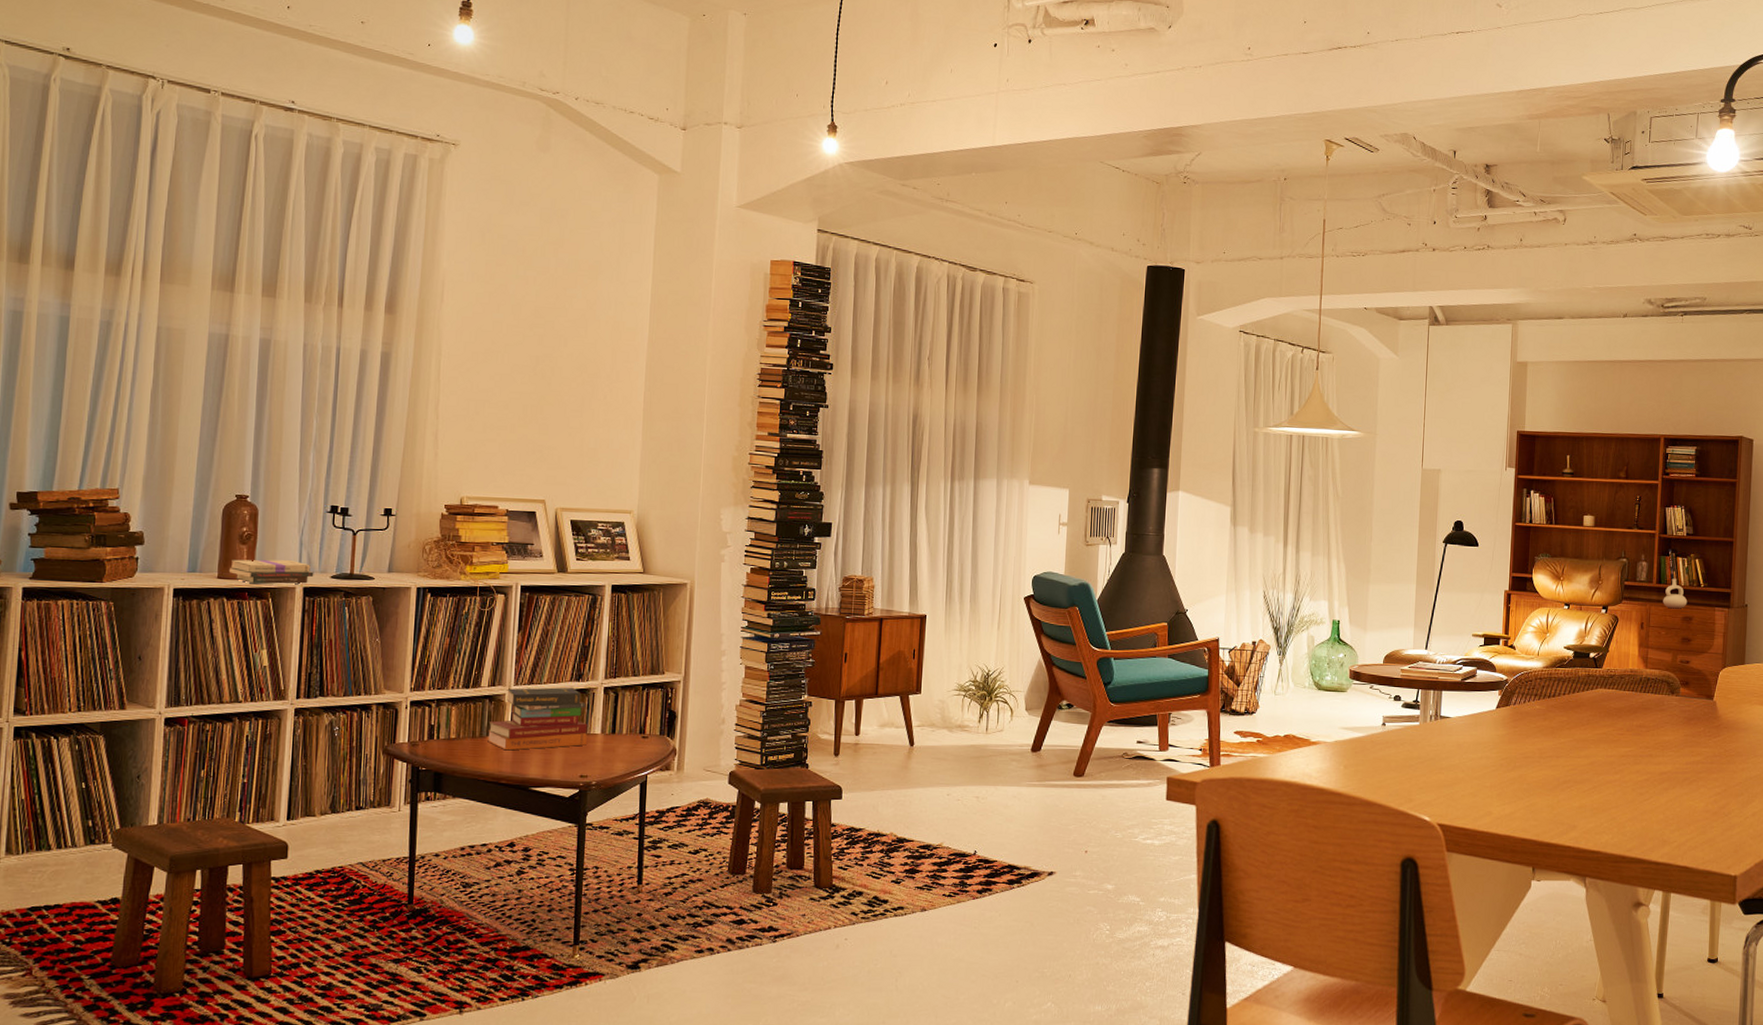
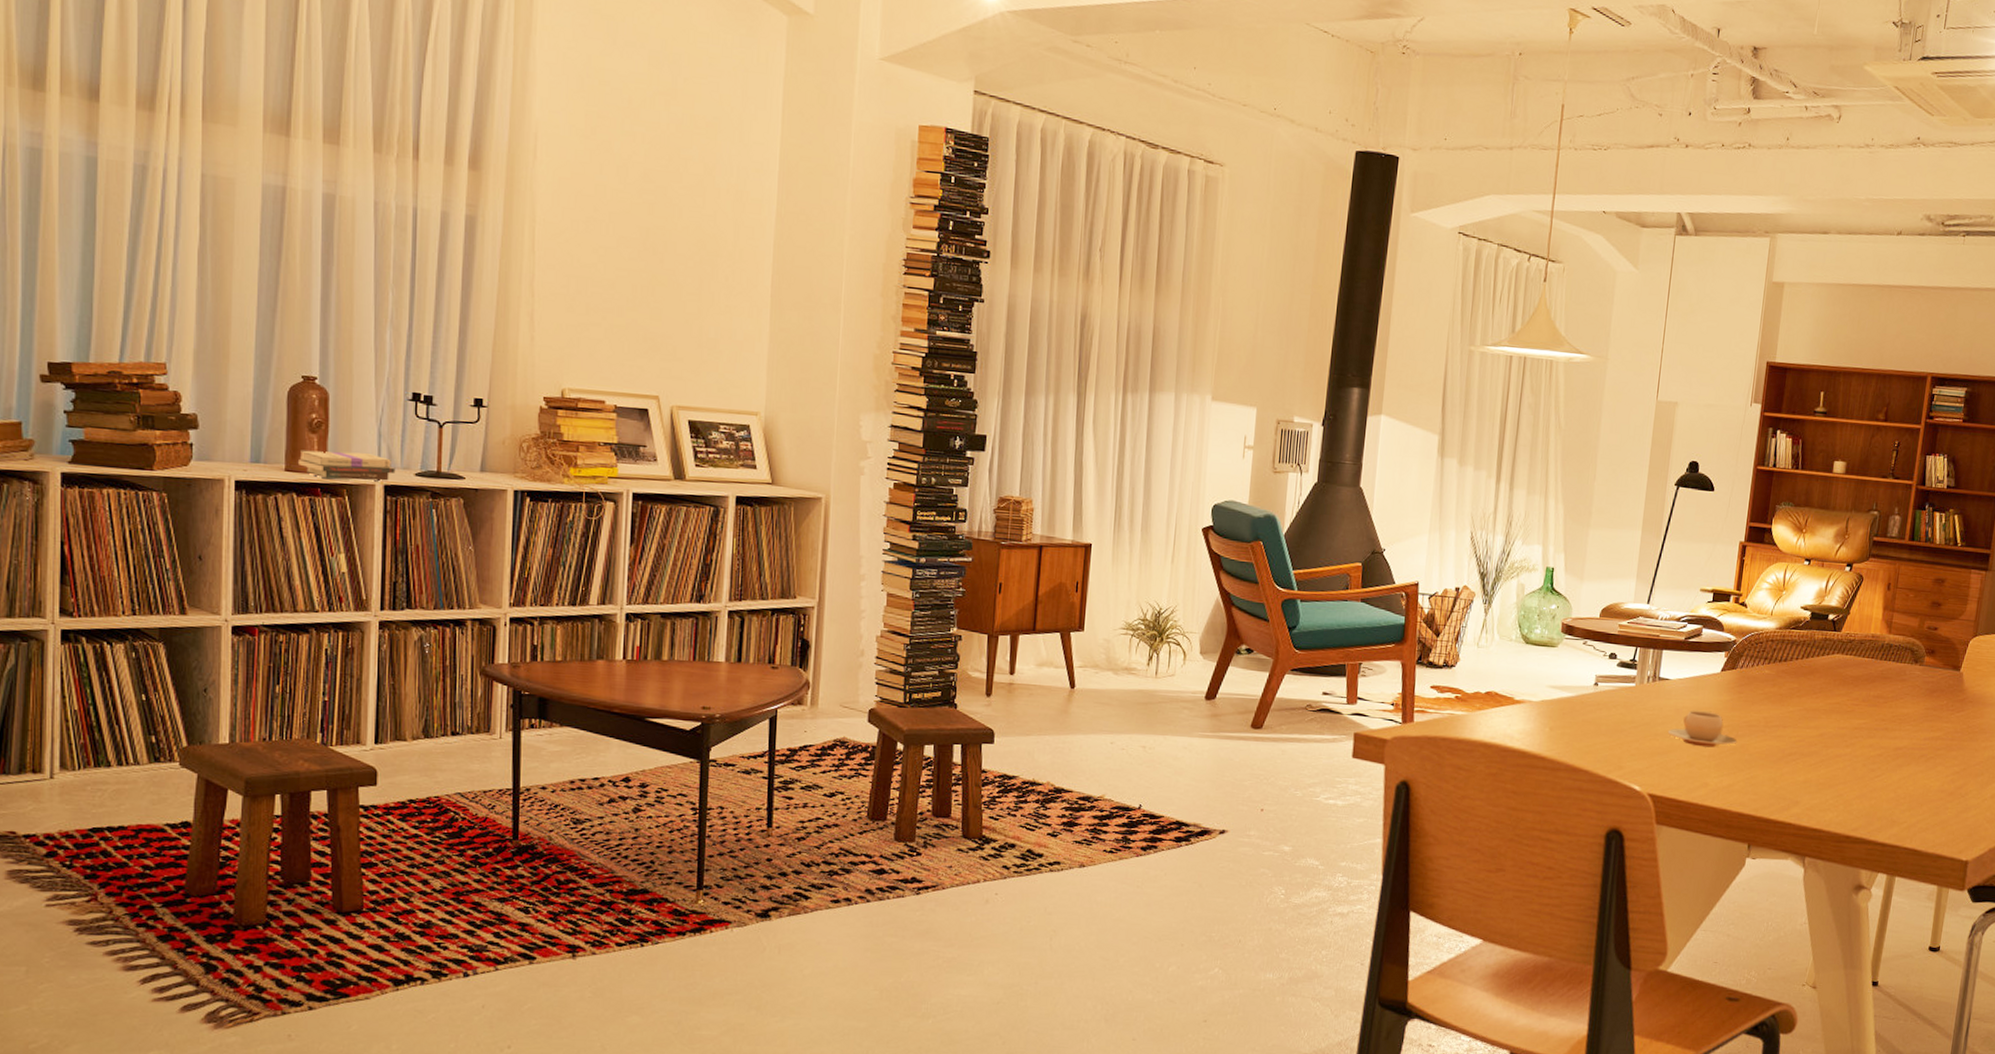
books: present [487,687,588,751] -> none [598,608,710,677]
teacup: none [1451,745,1516,779] -> present [1667,711,1738,748]
ceramic jug: present [1663,578,1688,609] -> none [1914,535,1942,570]

